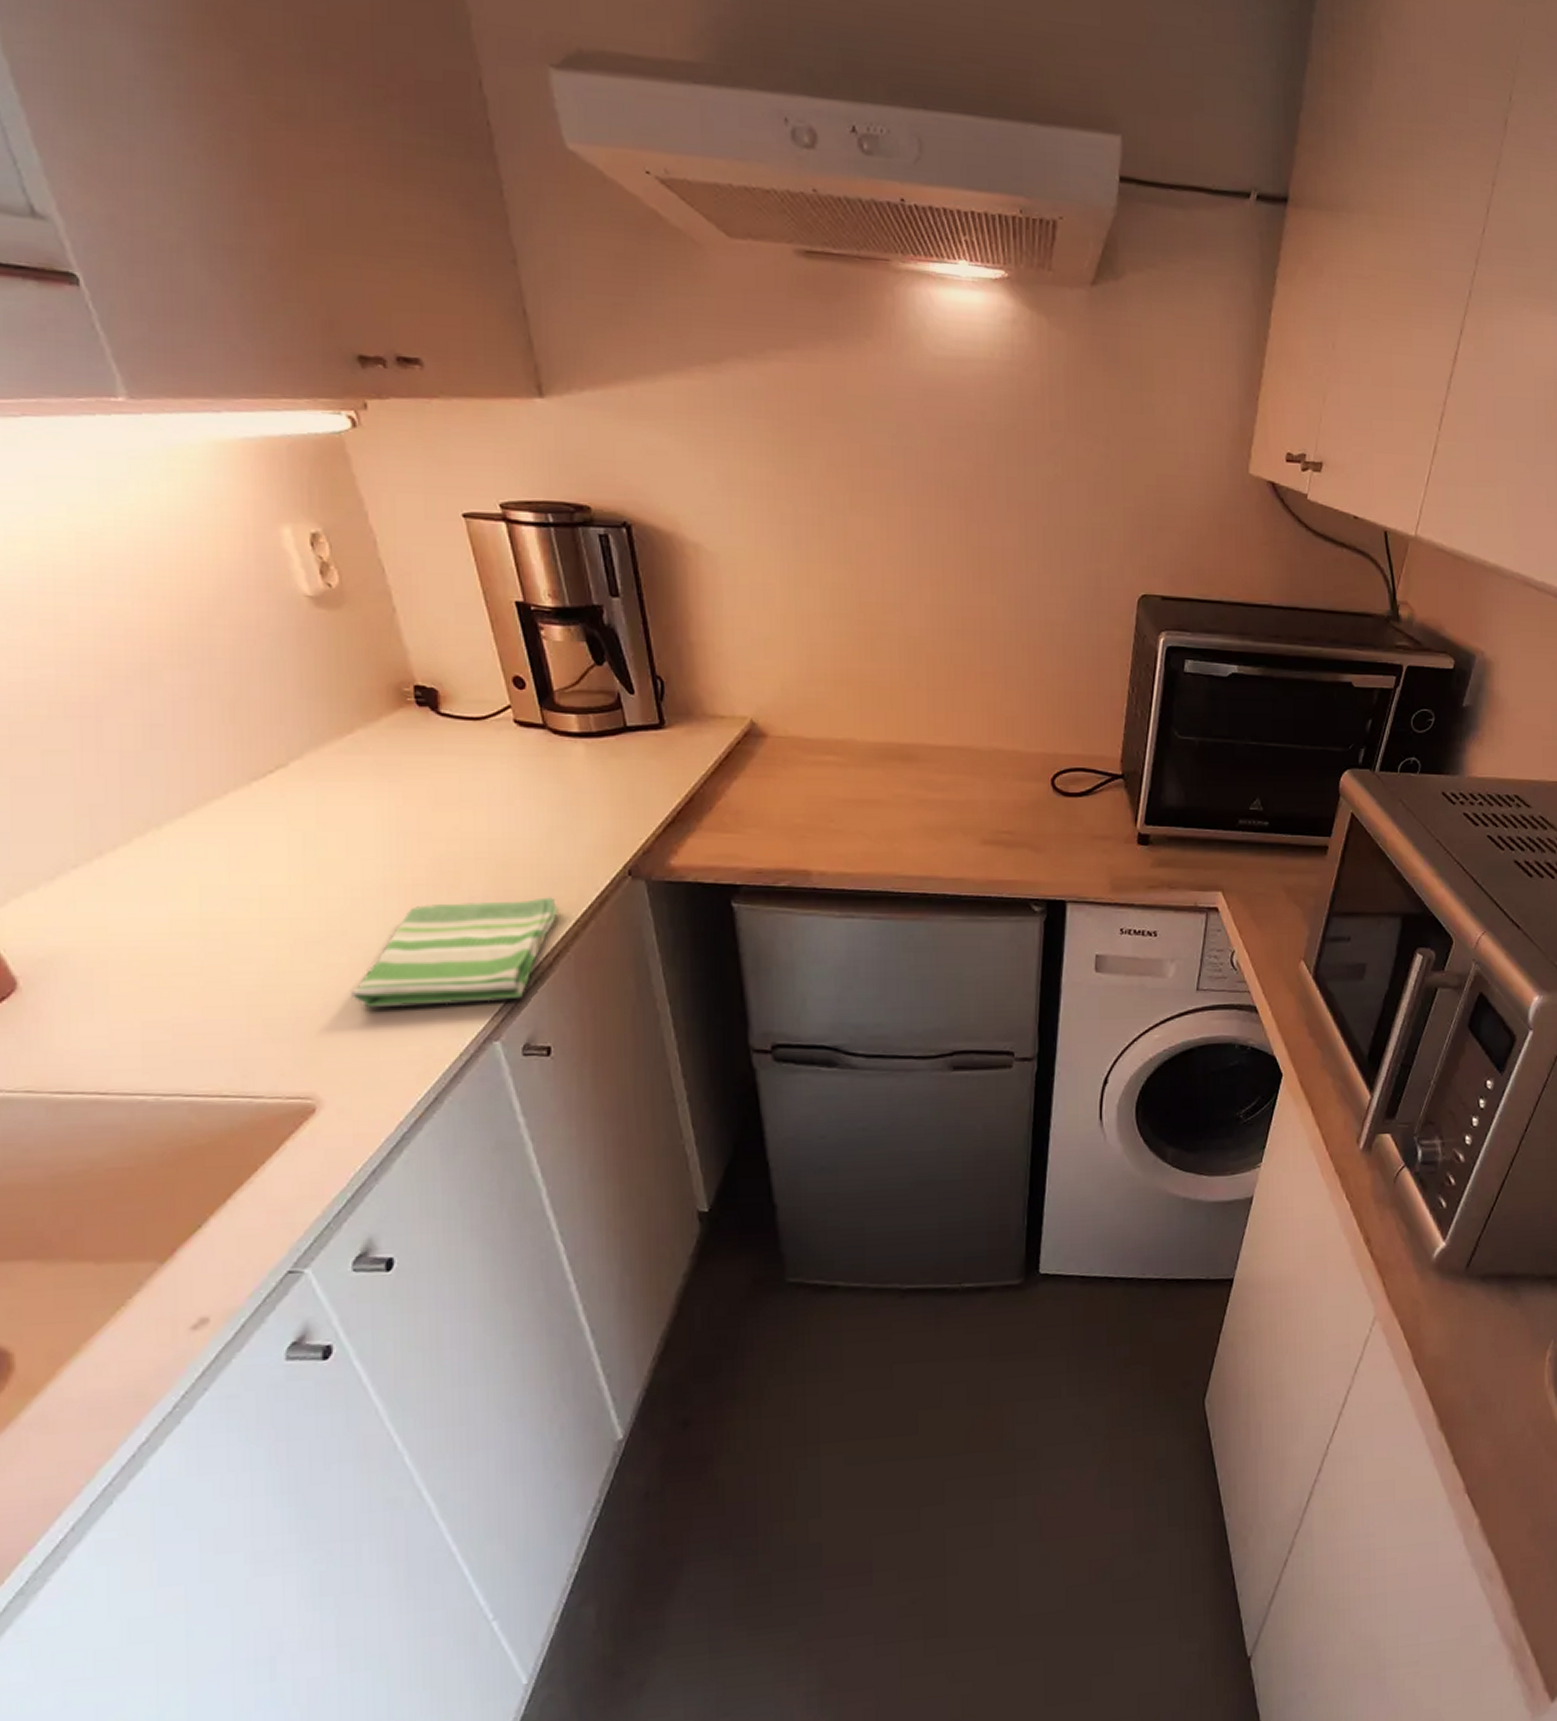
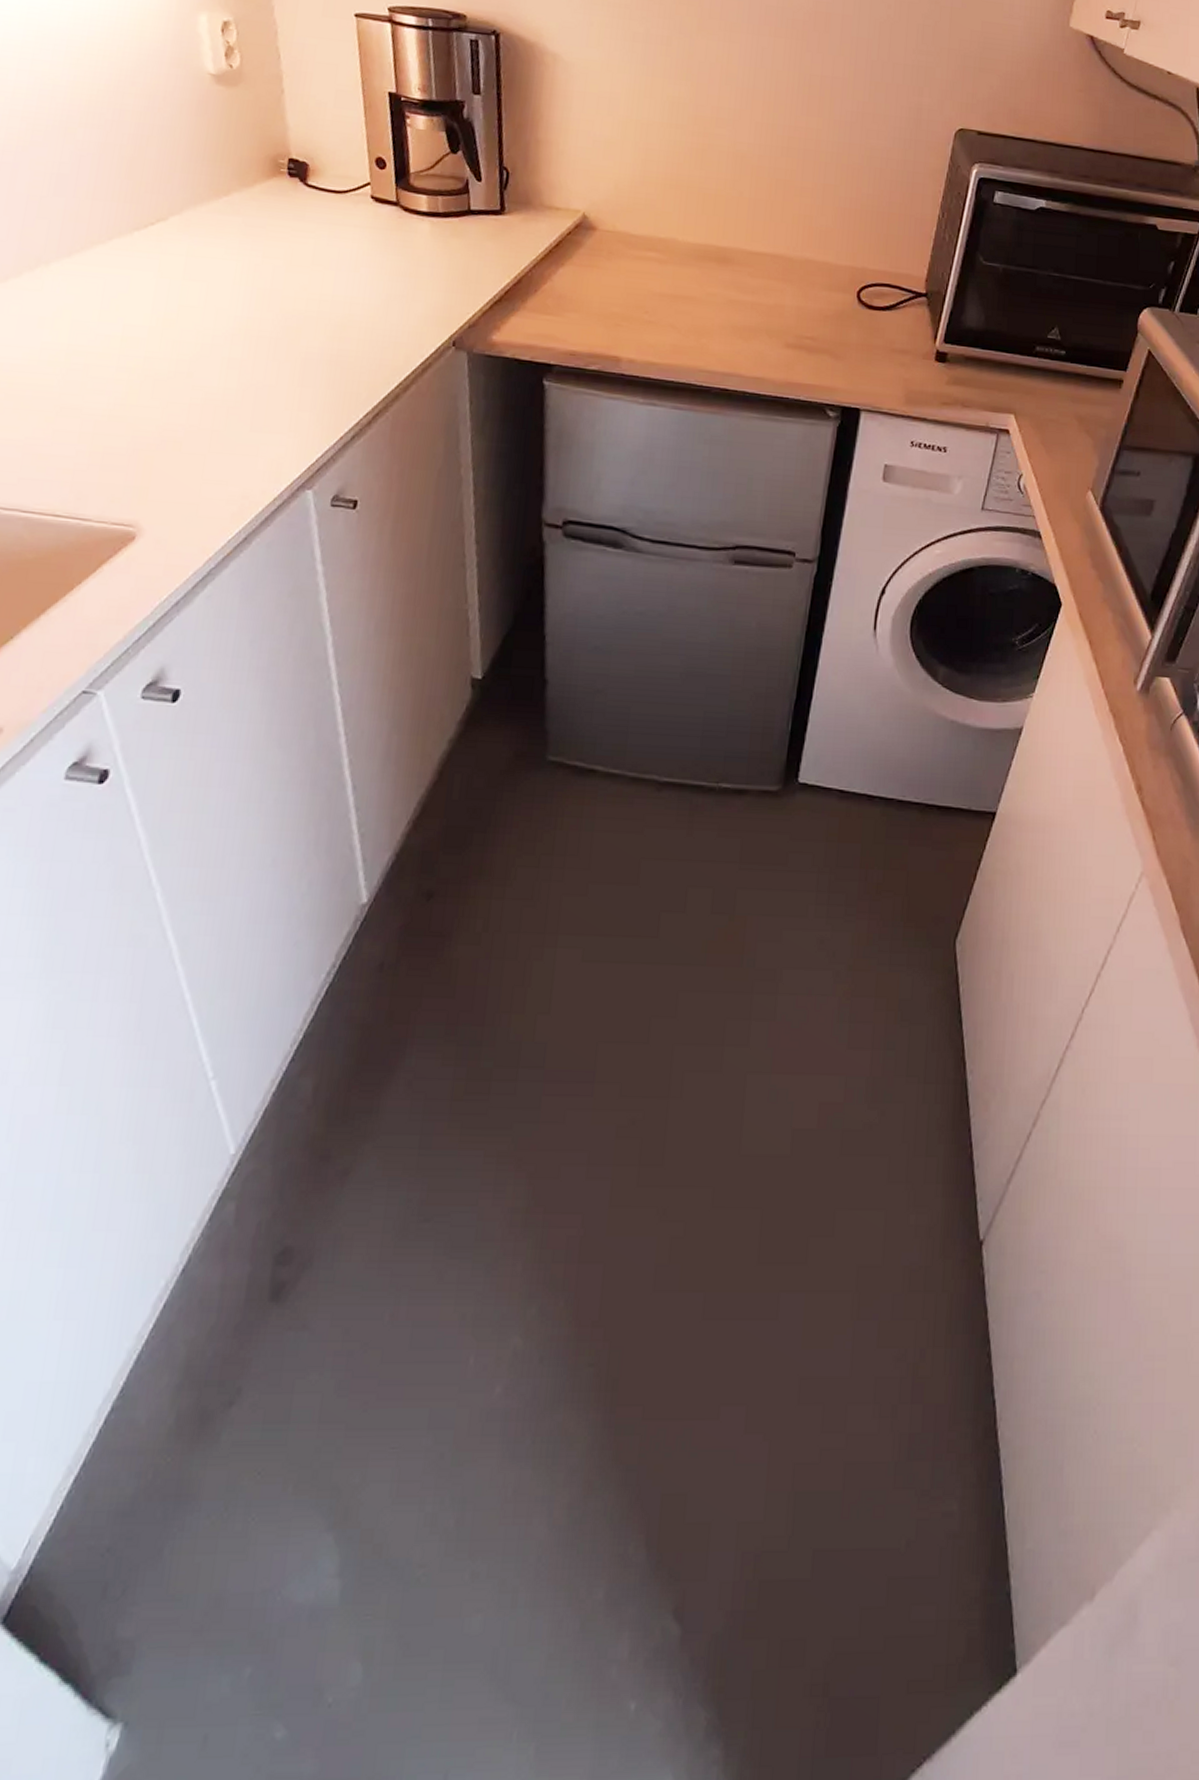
dish towel: present [351,897,558,1008] -> none [186,355,385,452]

